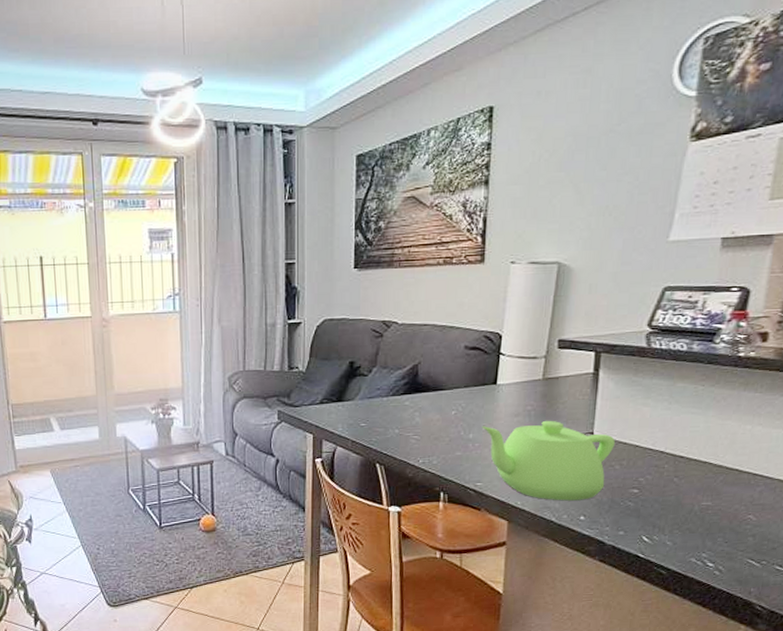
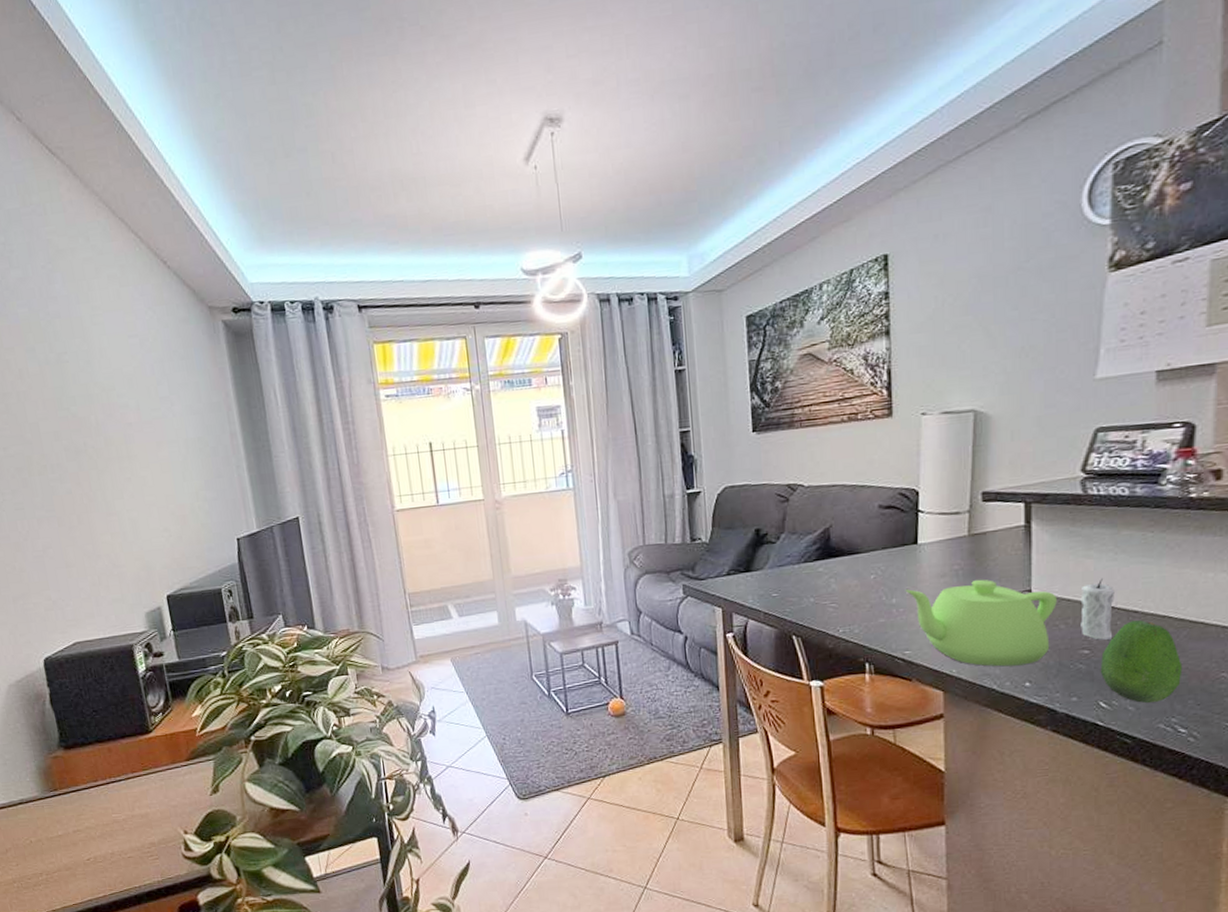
candle: none [633,425,666,481] -> present [1080,578,1115,640]
fruit: none [645,465,717,540] -> present [1100,620,1183,704]

